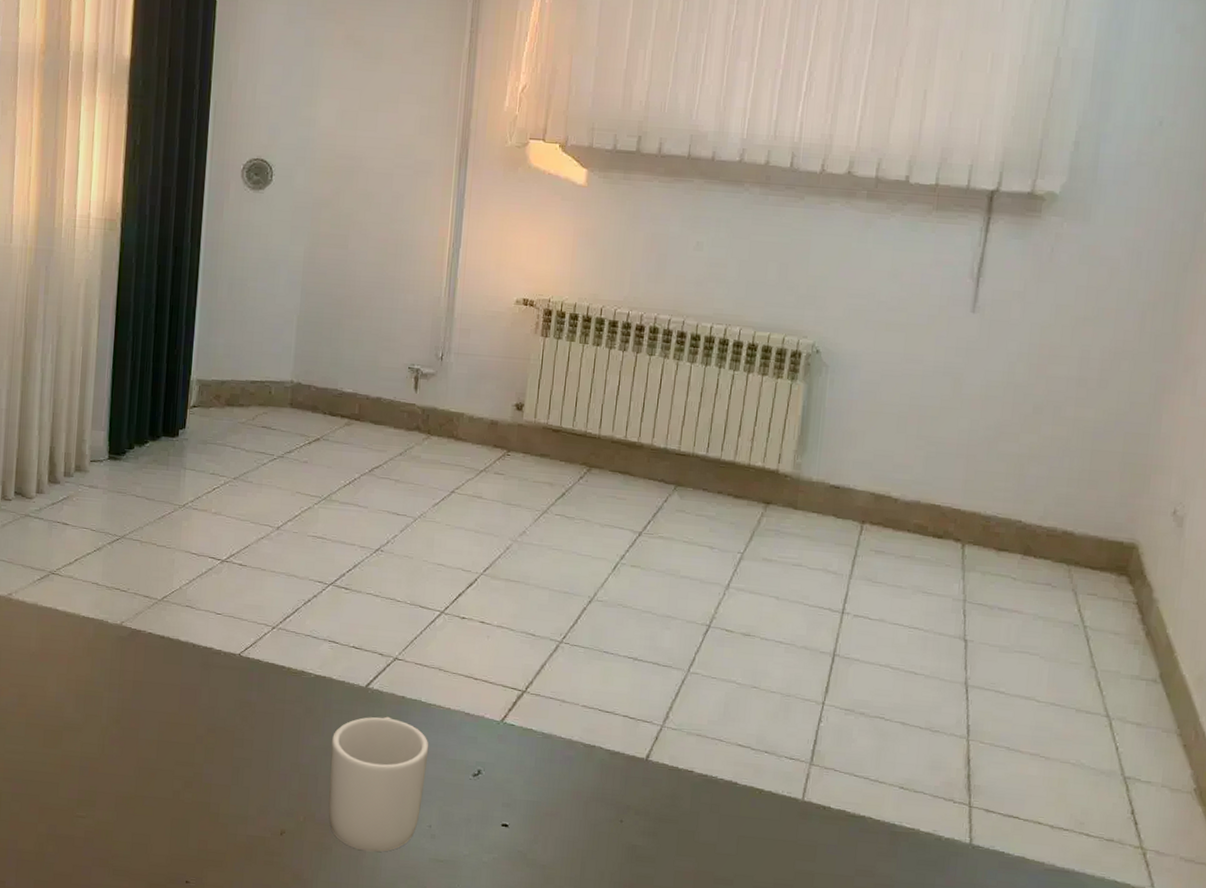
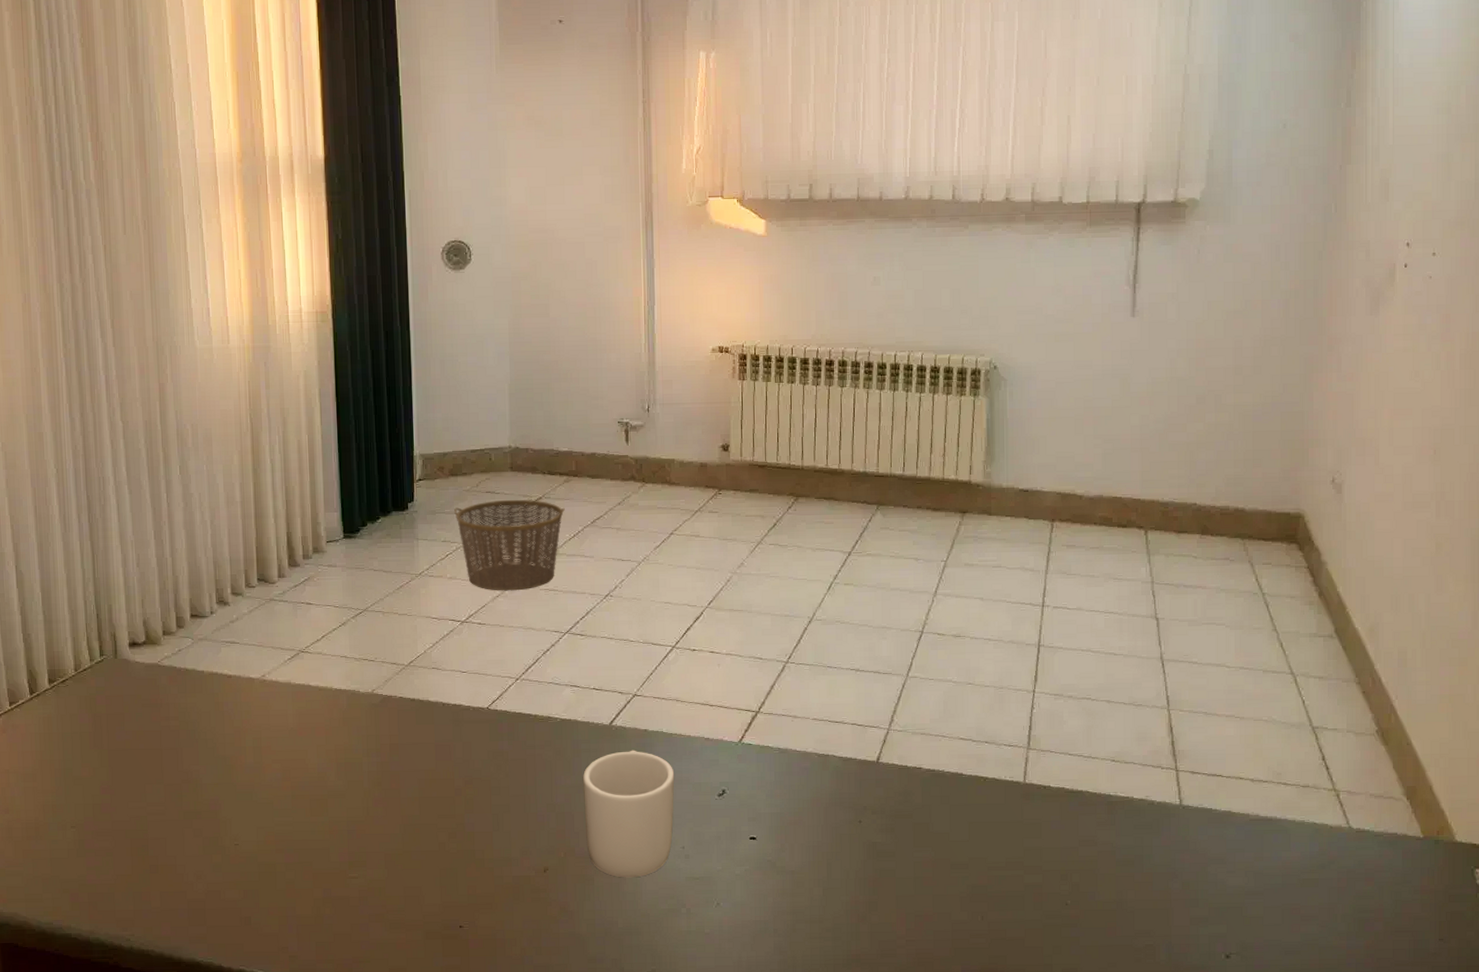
basket: none [226,436,343,534] -> present [454,499,565,590]

